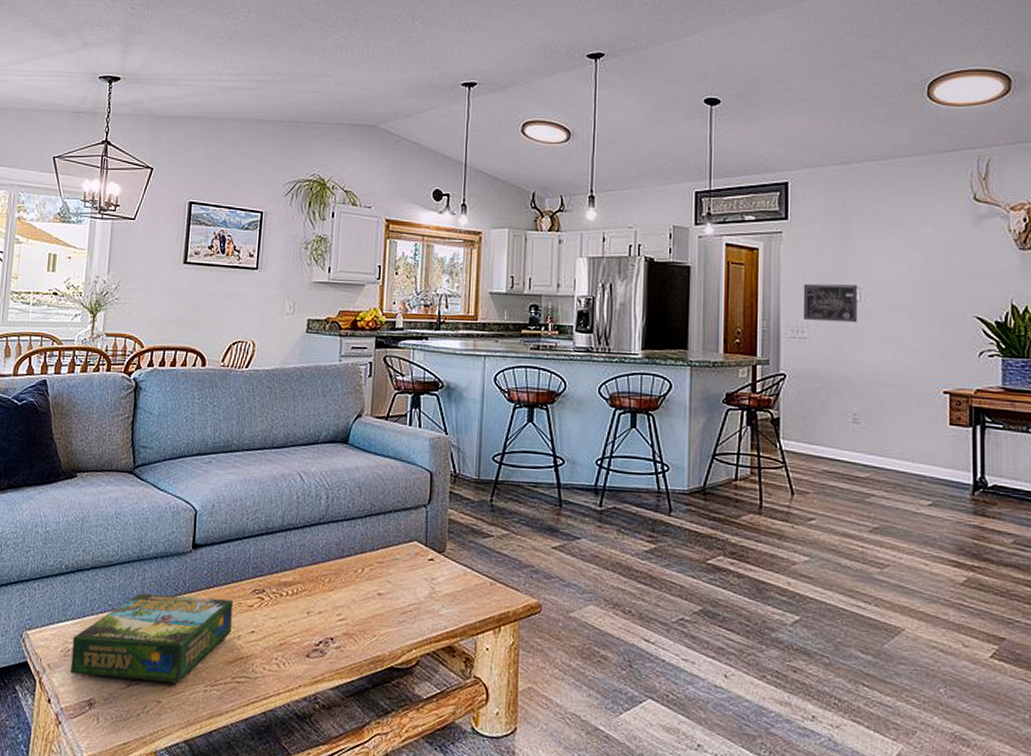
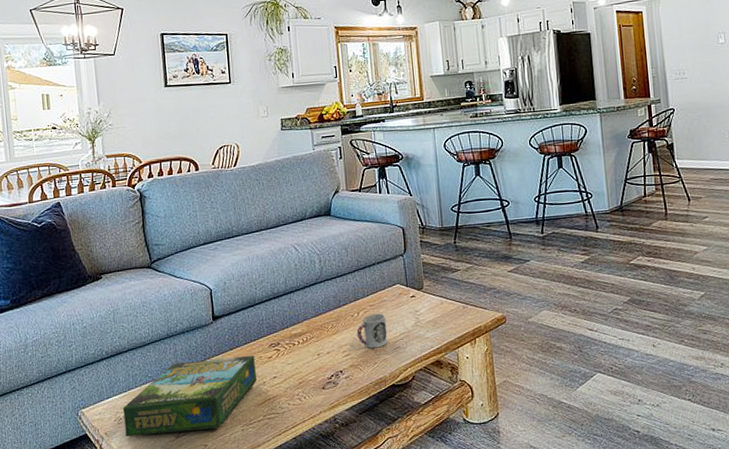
cup: none [357,573,395,617] -> present [356,313,388,349]
wall art: present [804,283,858,323] -> none [681,31,725,63]

